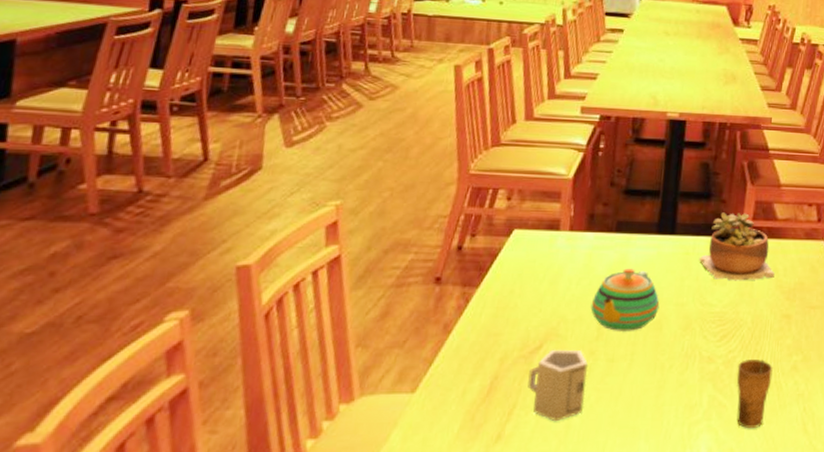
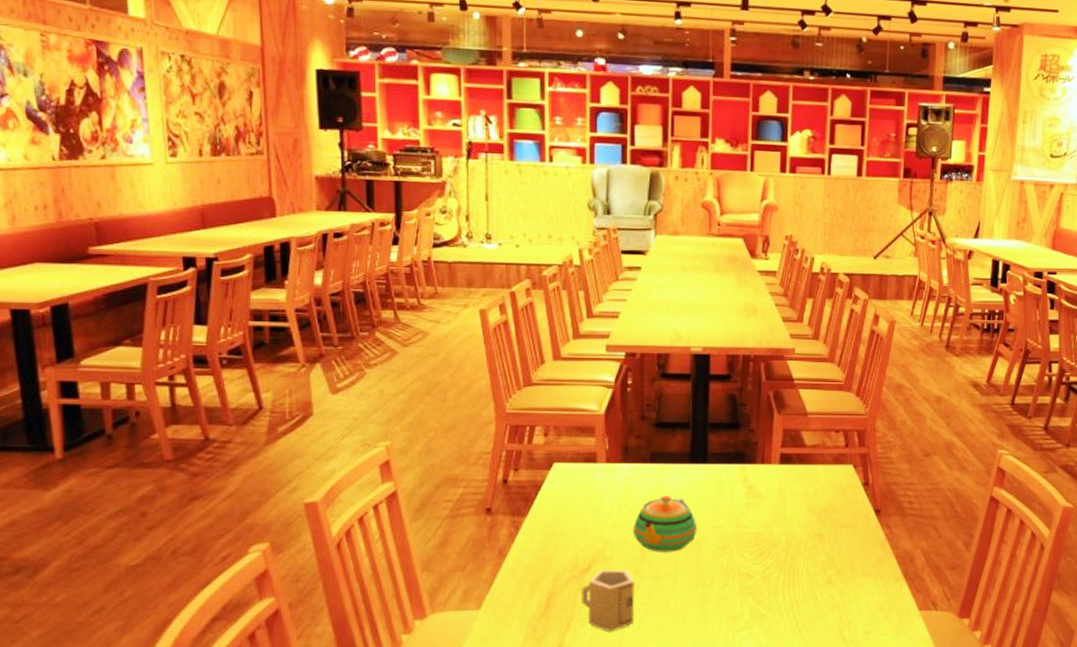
succulent plant: present [698,212,775,281] -> none [731,441,806,504]
cup: present [736,359,773,428] -> none [774,574,809,635]

